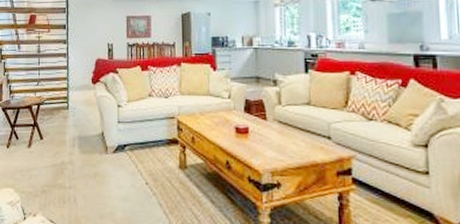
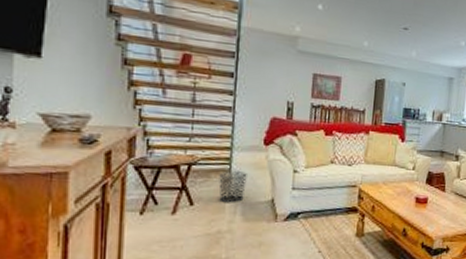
waste bin: none [60,108,81,137] -> present [218,171,247,203]

